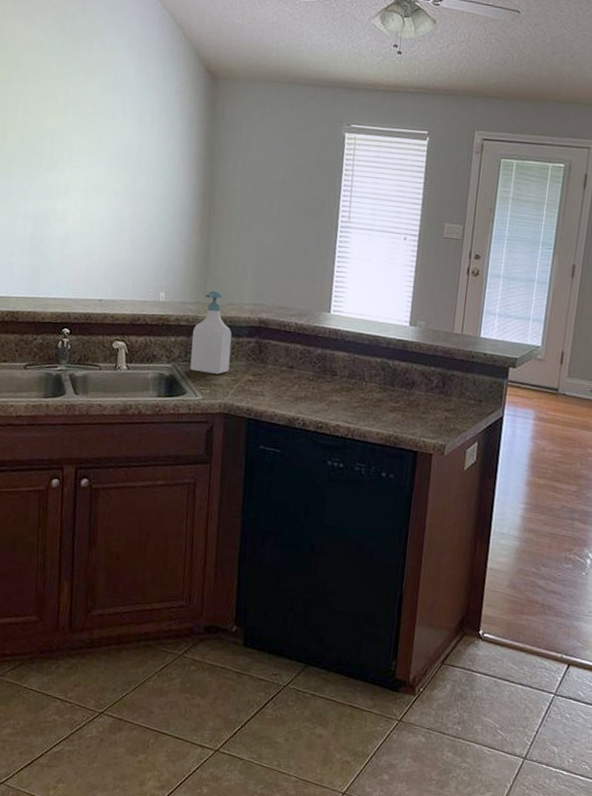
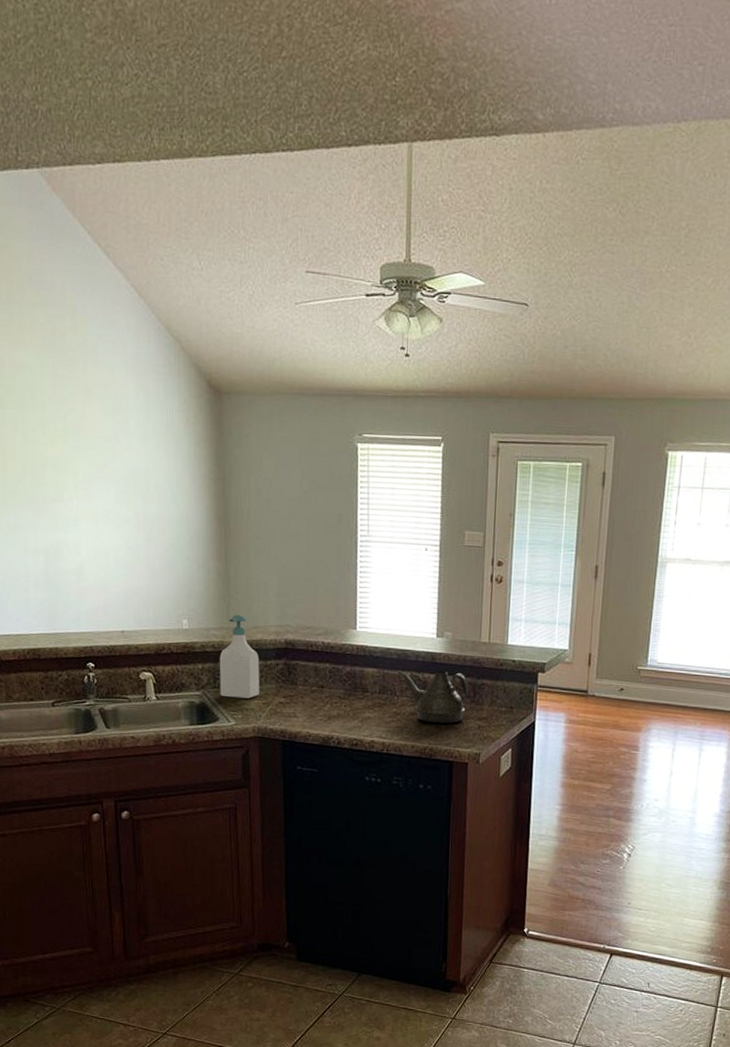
teapot: none [368,356,438,413] -> present [398,670,468,724]

